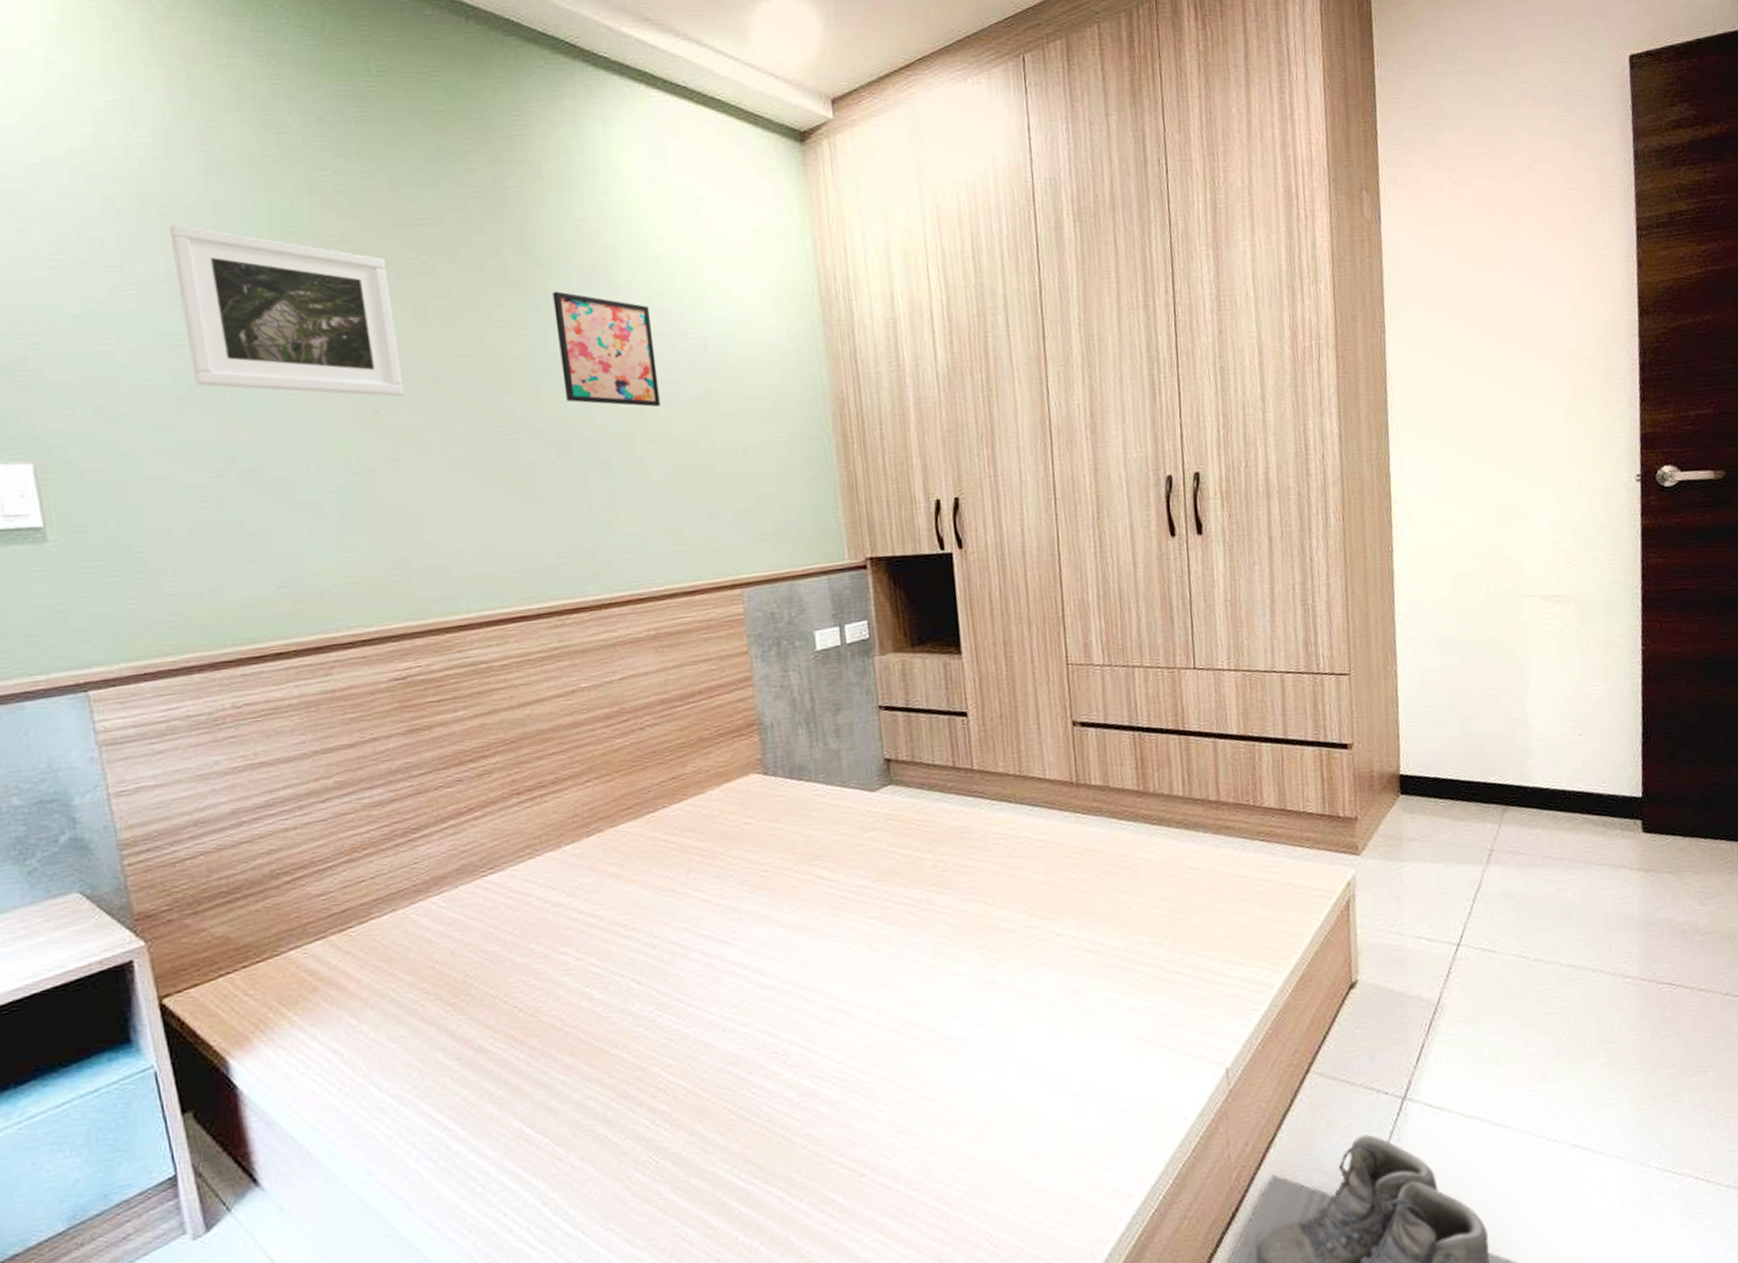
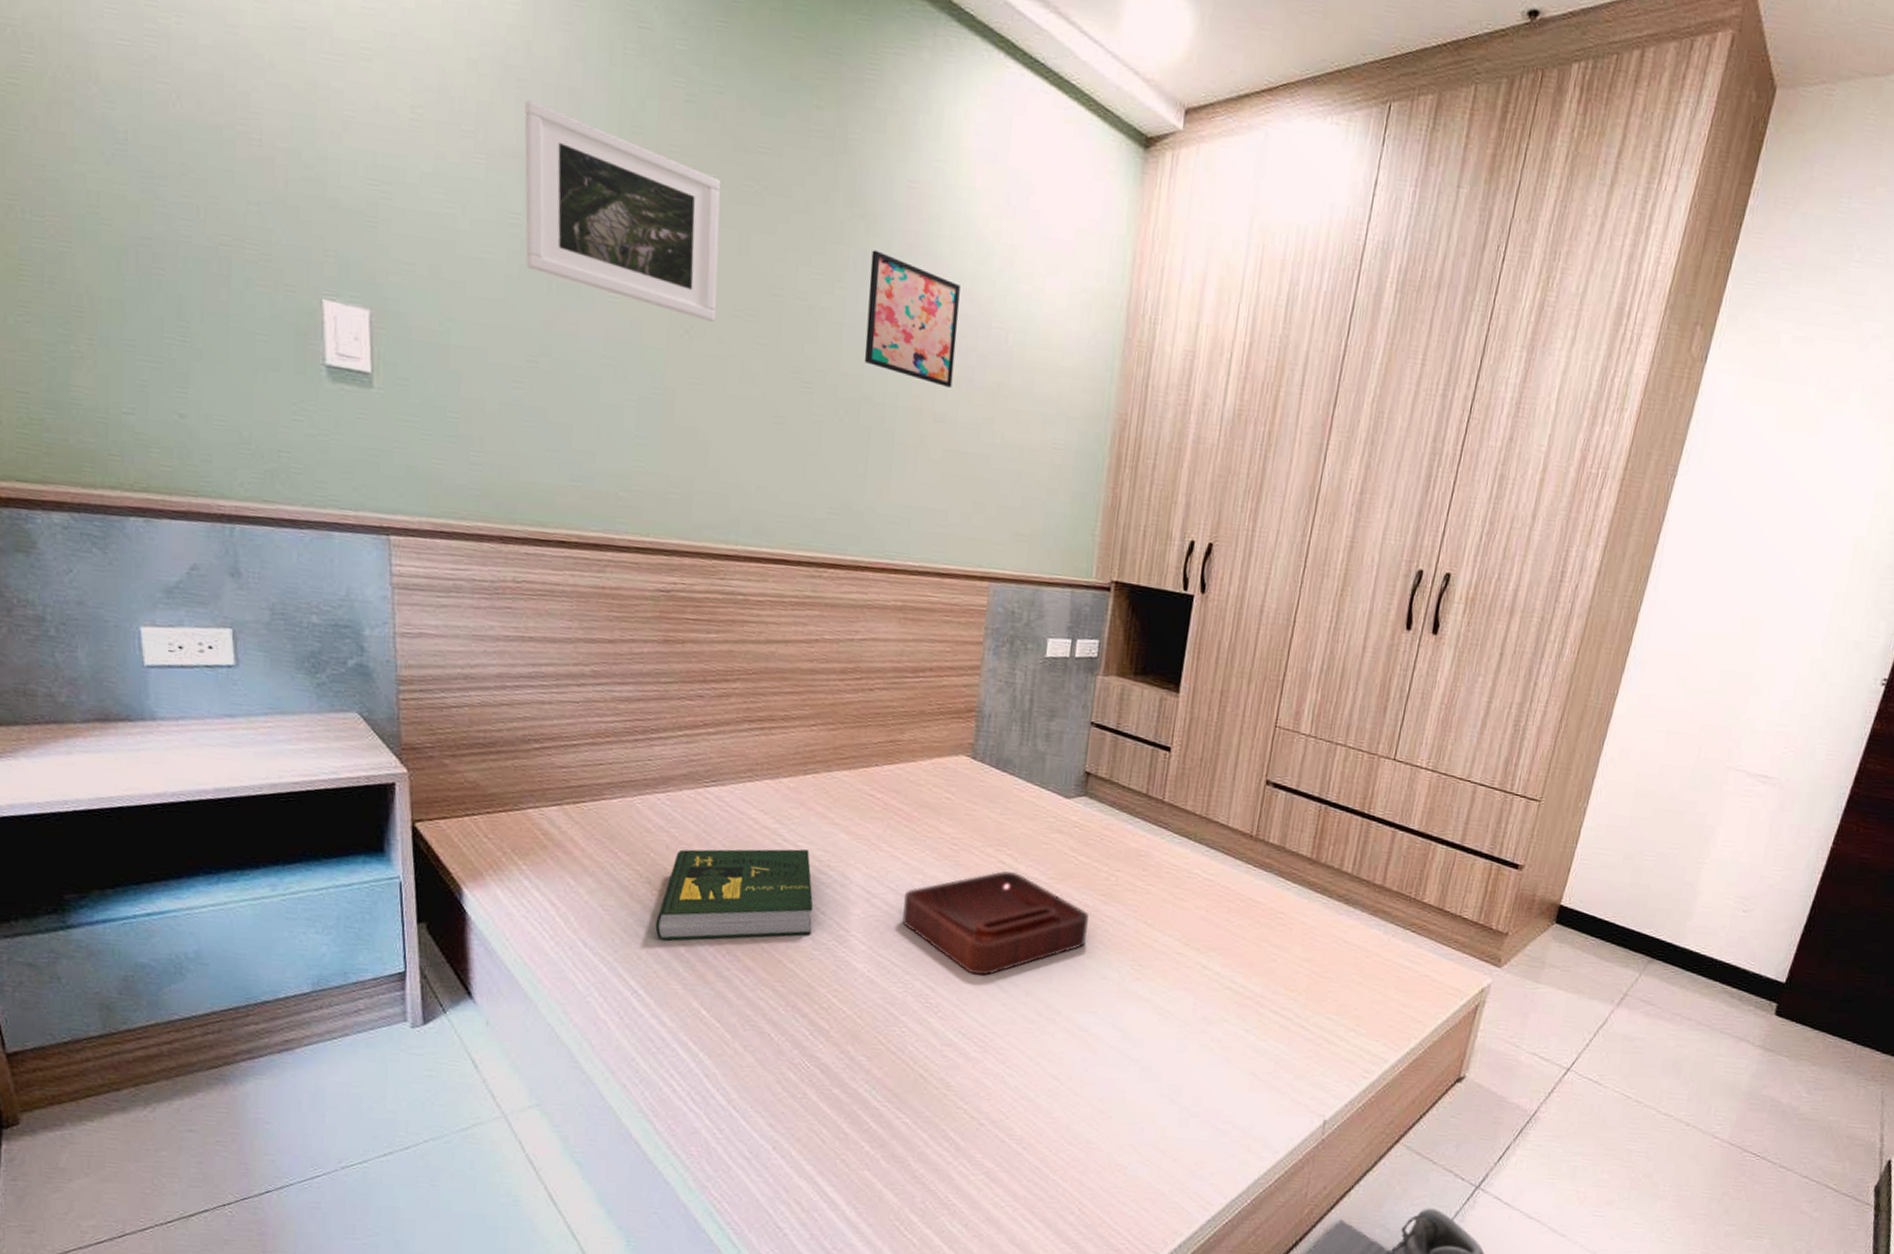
book: none [454,918,630,1060] -> present [655,849,813,941]
decorative tray: none [723,883,928,1008] -> present [902,870,1089,976]

